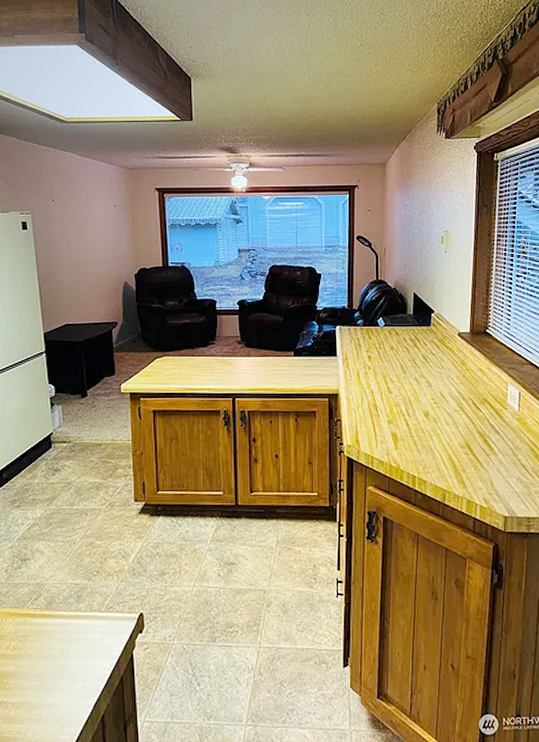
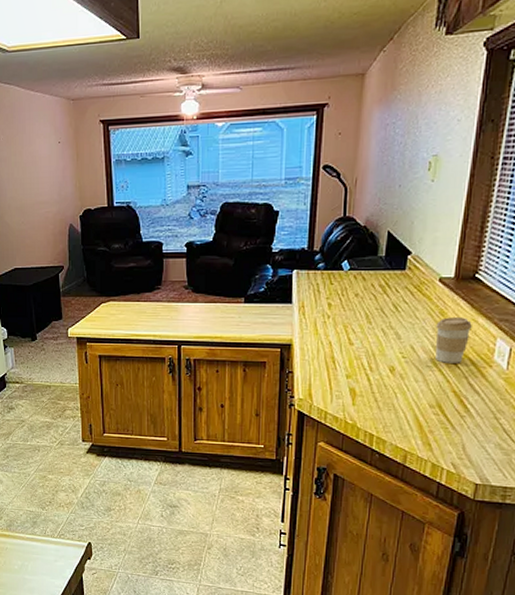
coffee cup: none [459,367,488,407] -> present [435,317,472,363]

